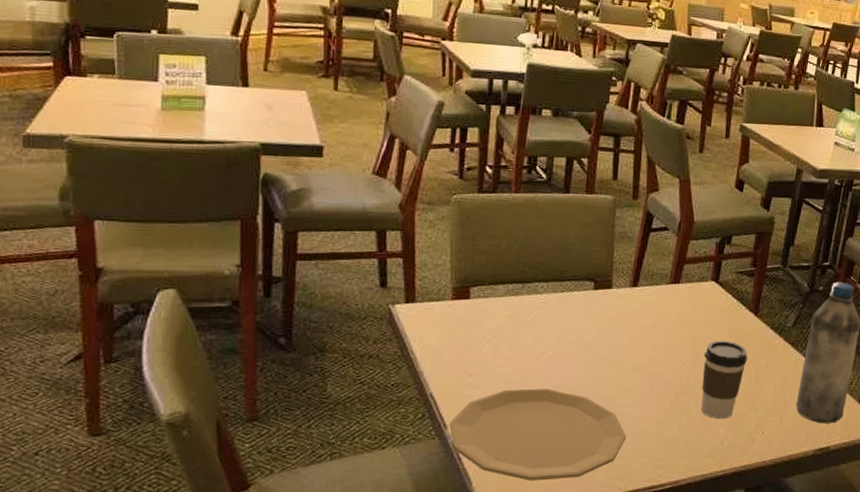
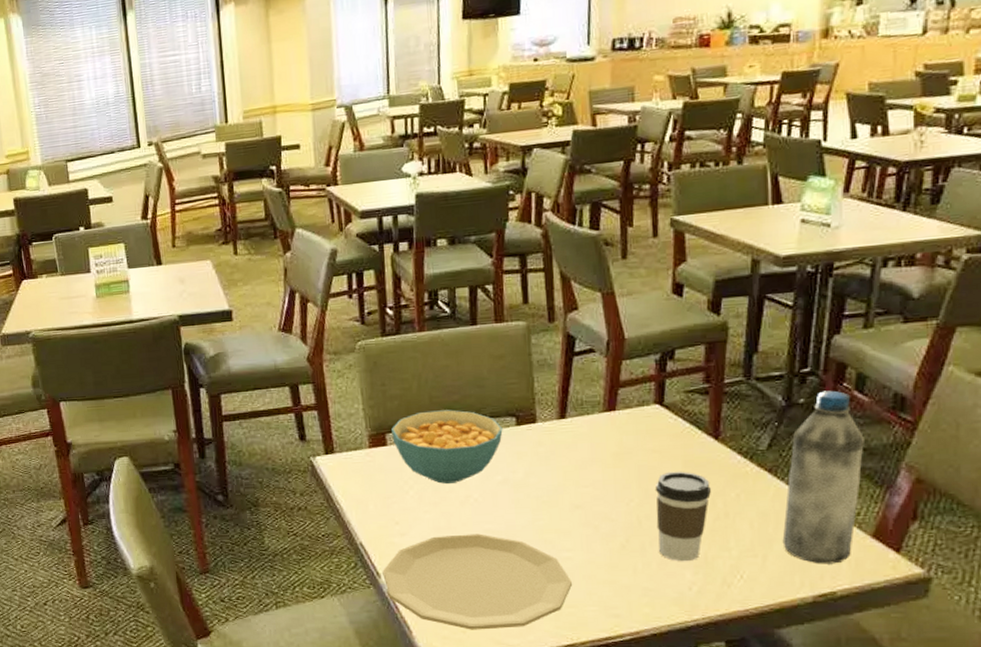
cereal bowl: none [476,269,581,340] -> present [391,410,503,484]

